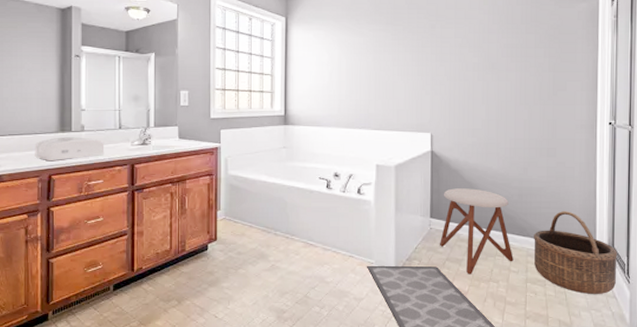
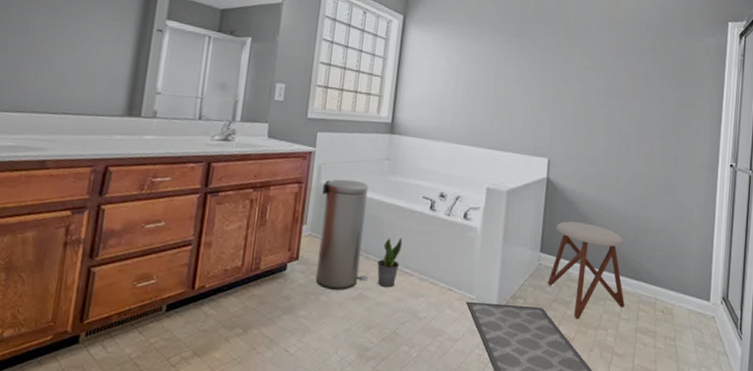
tissue dispenser: present [35,137,105,162] -> none [91,122,179,150]
pedal bin: none [230,168,278,263] -> present [315,179,369,290]
potted plant: none [285,215,305,259] -> present [377,237,403,288]
basket: present [534,211,618,295] -> none [646,255,731,351]

